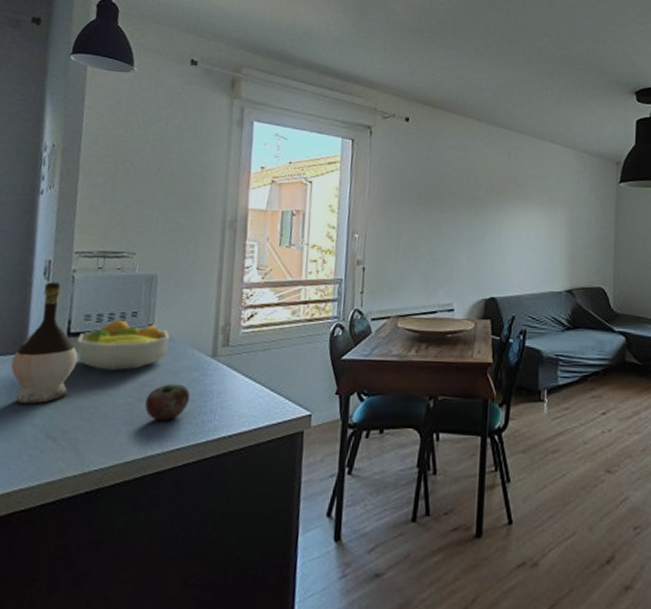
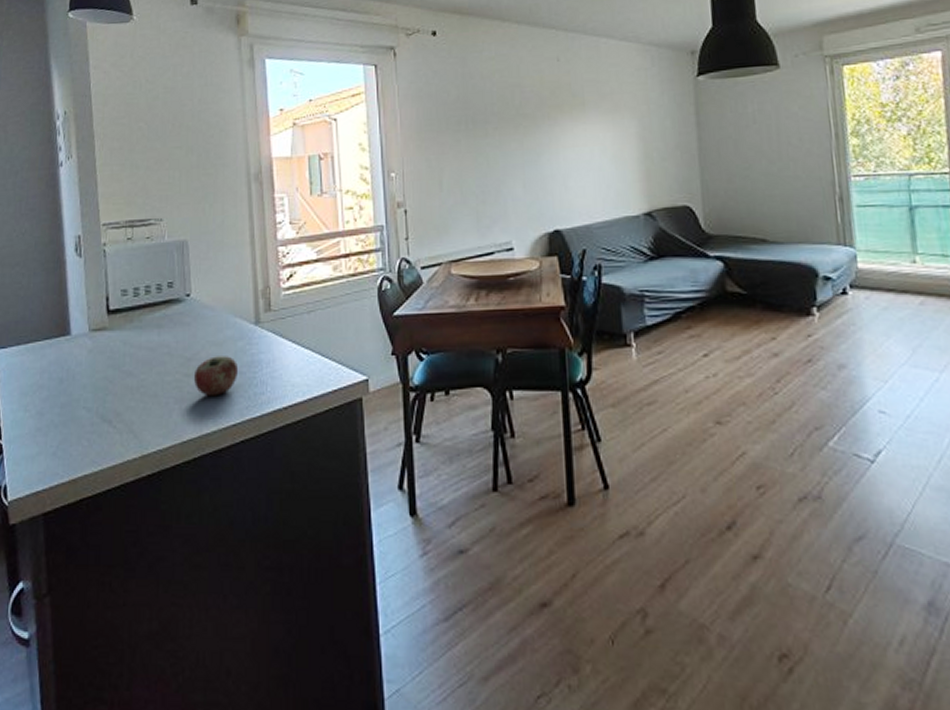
wine bottle: present [10,282,78,404] -> none [57,258,121,388]
fruit bowl: present [77,319,170,371] -> none [118,292,209,347]

